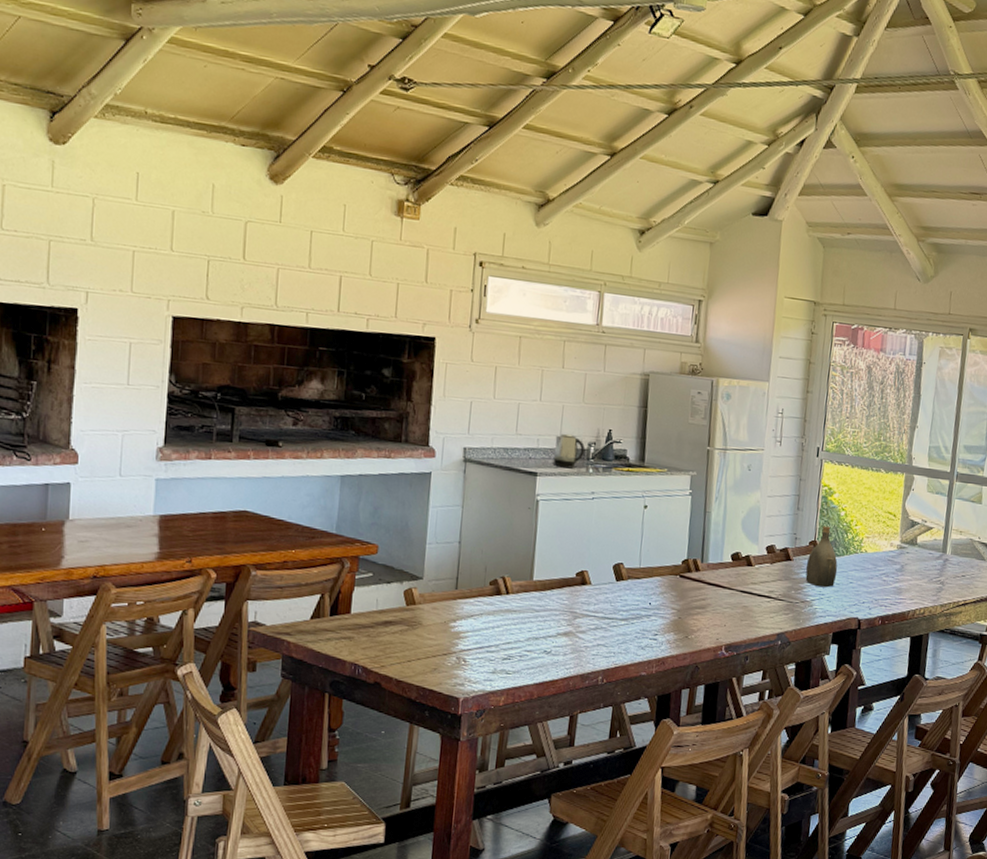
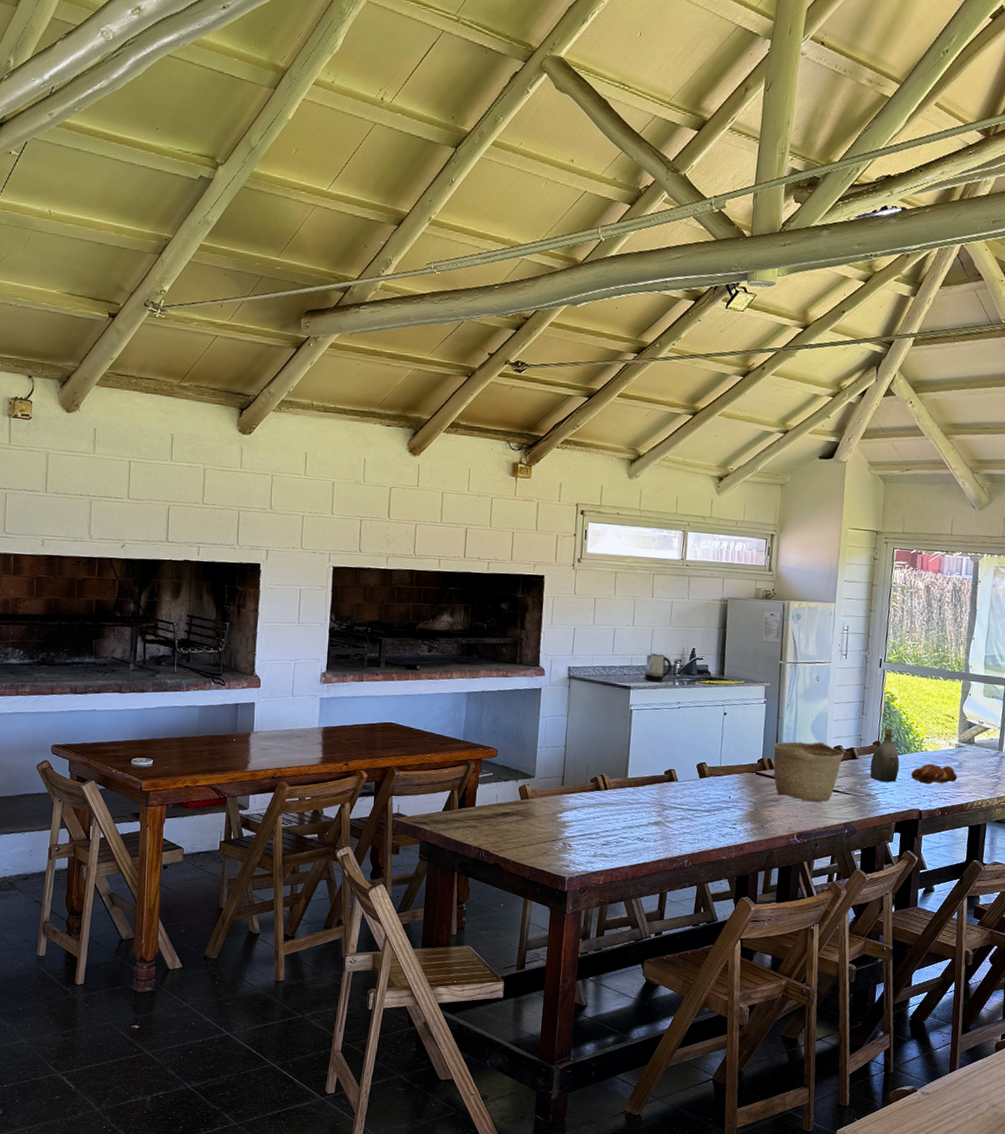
basket: none [699,540,778,610] -> present [773,741,845,802]
bread loaf: none [850,567,899,590] -> present [911,764,958,785]

